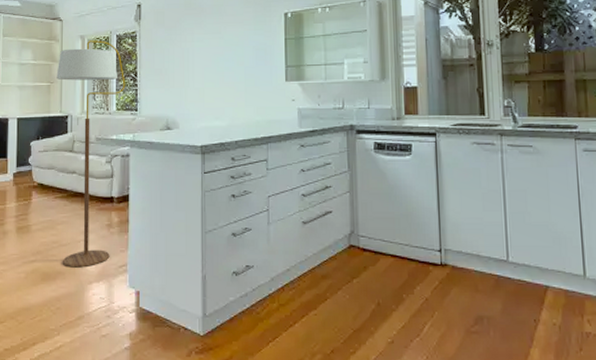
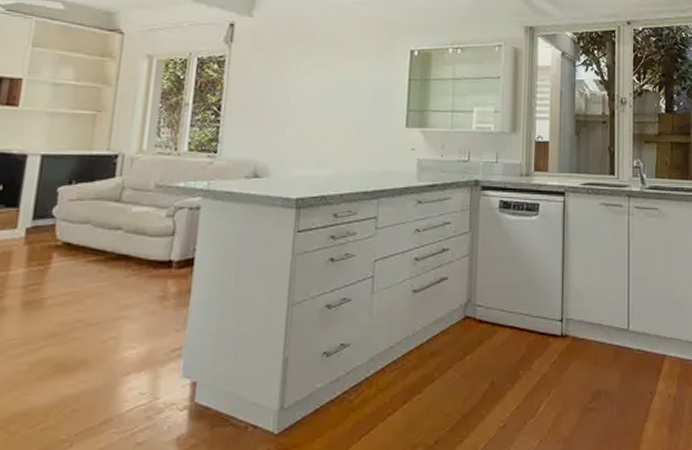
floor lamp: present [56,40,126,268] -> none [87,62,205,354]

